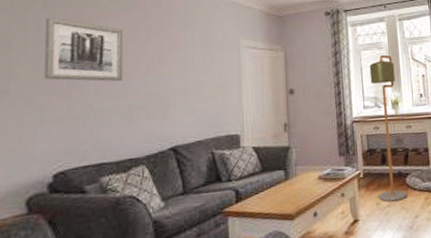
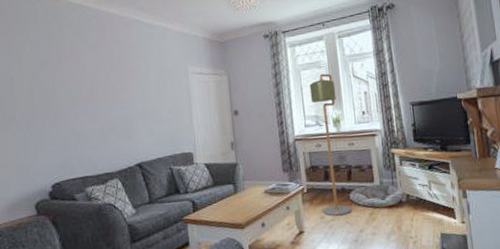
wall art: present [44,17,124,82] -> none [35,57,96,109]

